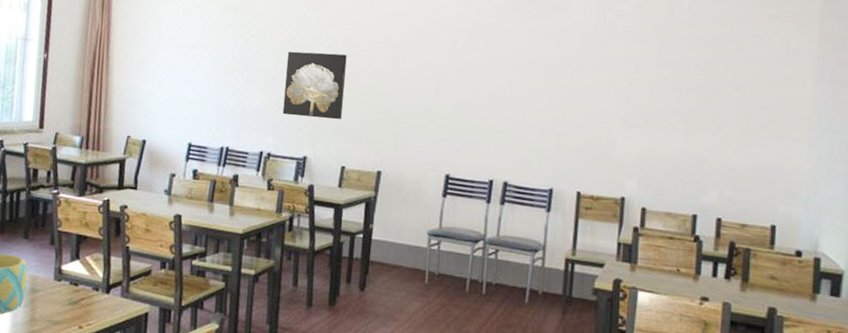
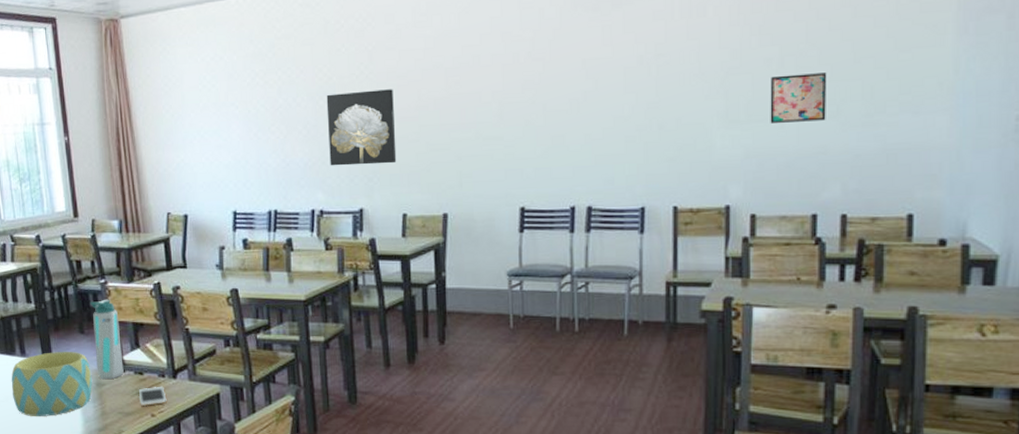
water bottle: none [33,209,64,287] -> present [90,299,124,379]
cell phone: none [69,299,97,318] -> present [138,386,167,407]
wall art: none [663,91,712,135] -> present [770,73,827,123]

